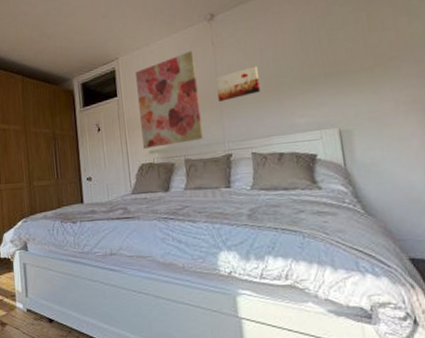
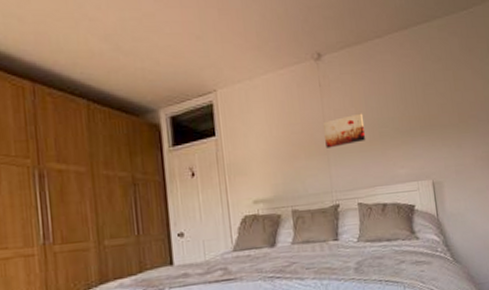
wall art: present [136,51,203,149] -> none [237,91,311,198]

